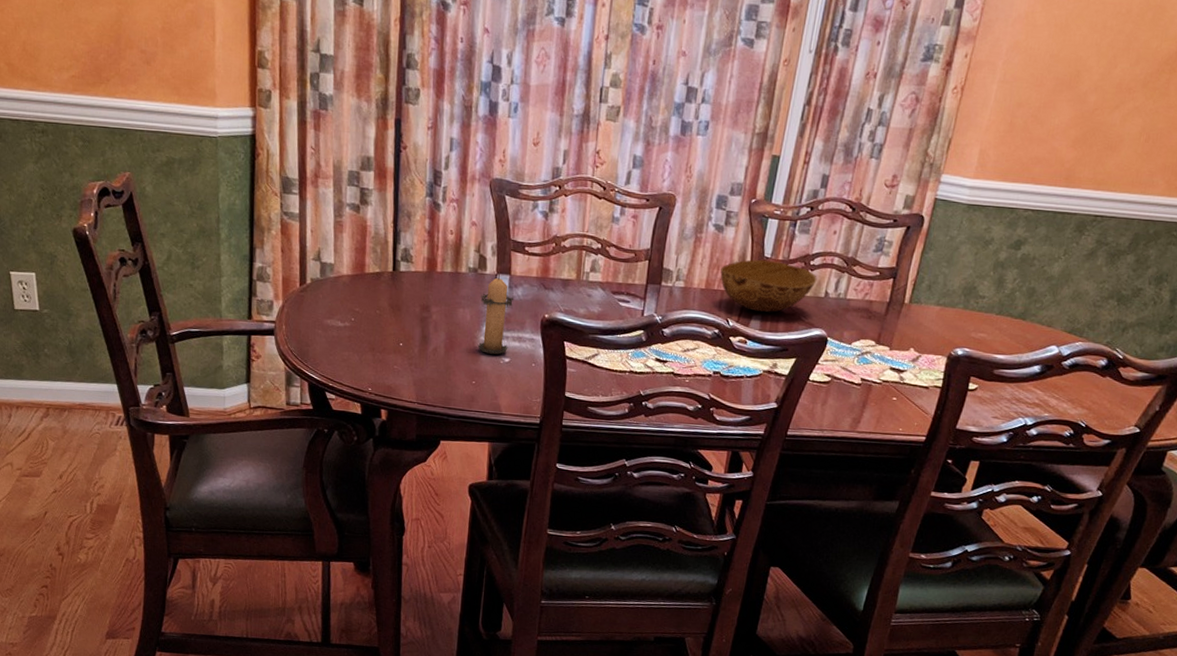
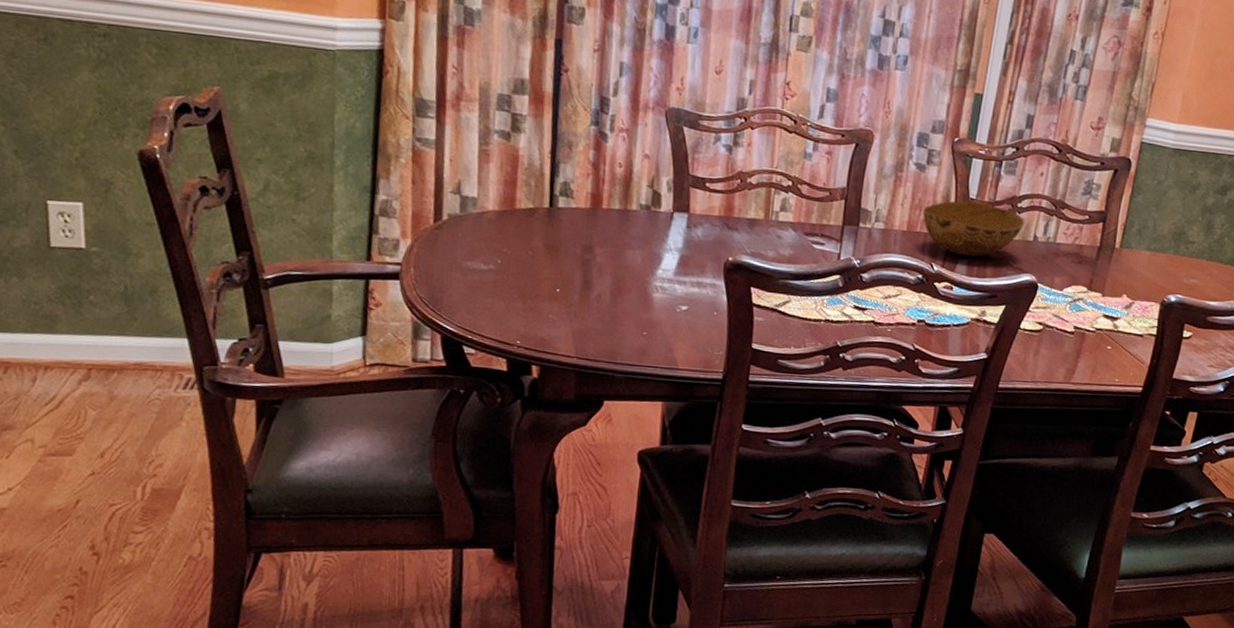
candle: present [477,272,514,355] -> none [649,210,693,302]

